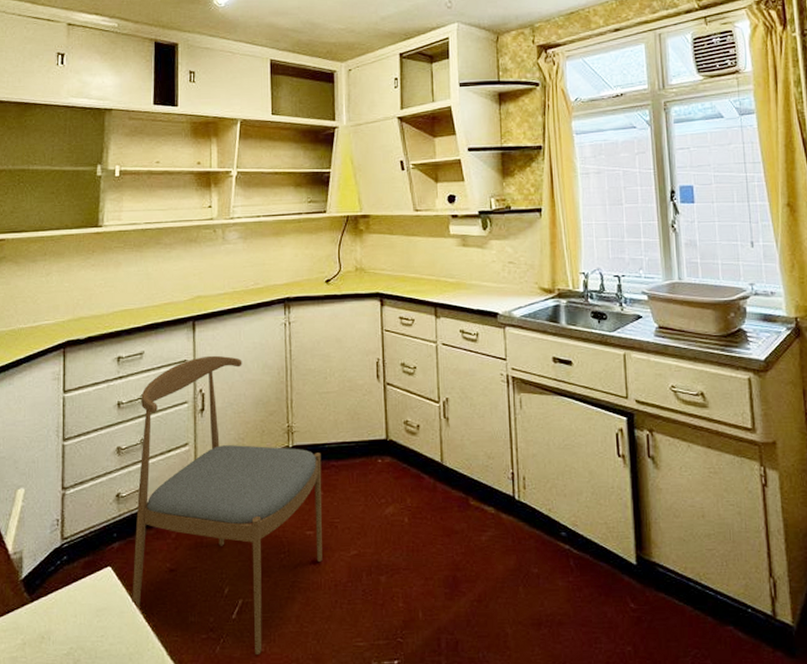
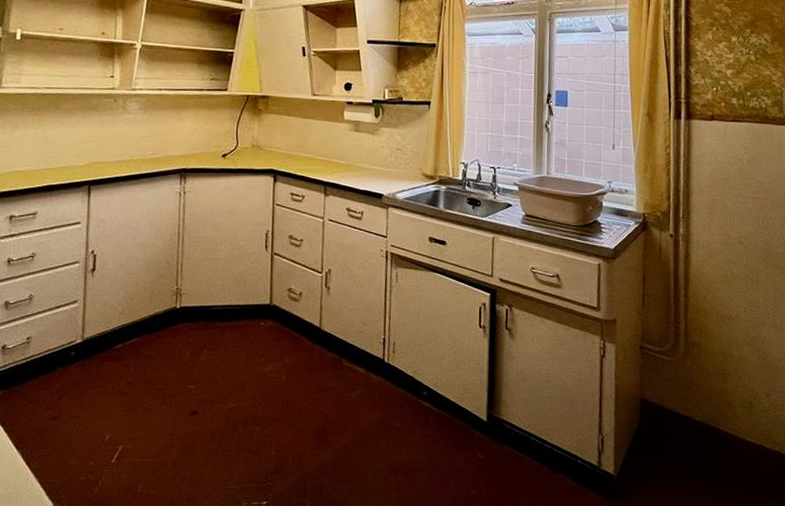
dining chair: present [132,355,322,654] -> none [13,219,207,495]

